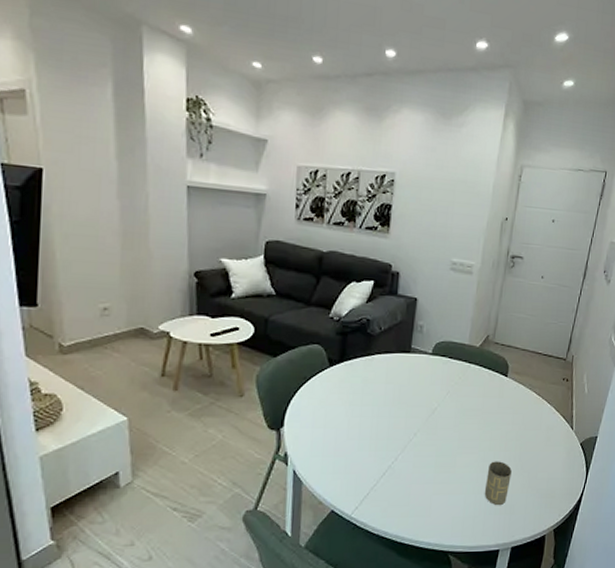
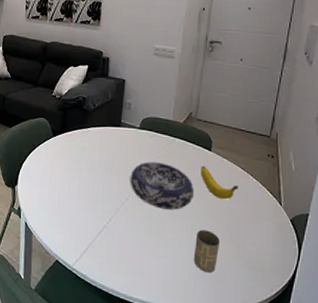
decorative bowl: none [419,391,489,442] -> present [130,162,195,210]
banana: none [495,393,533,428] -> present [200,166,238,200]

